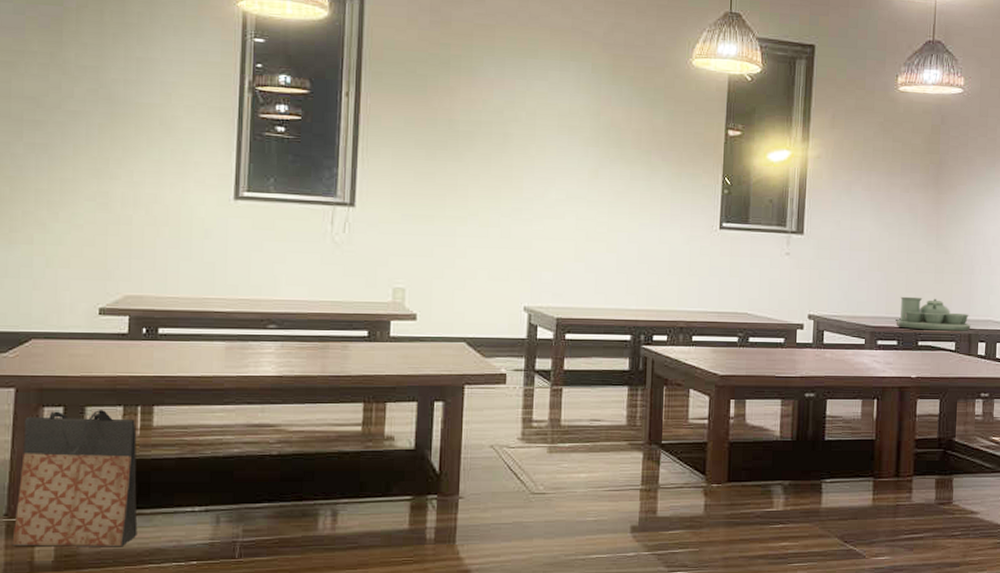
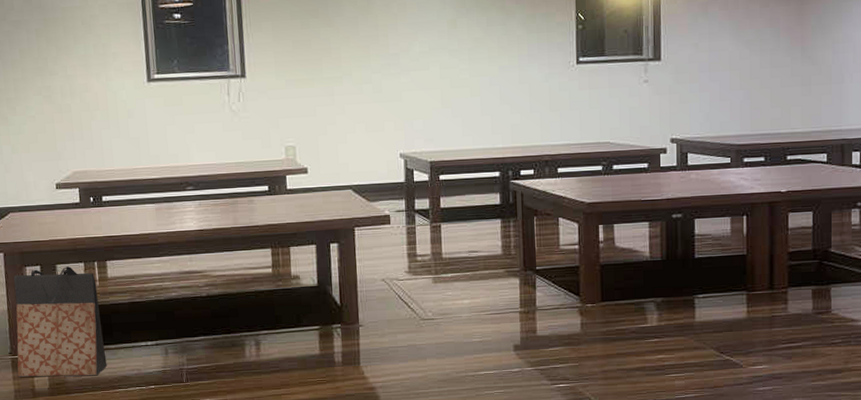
tea set: present [895,296,971,332] -> none [762,111,843,145]

